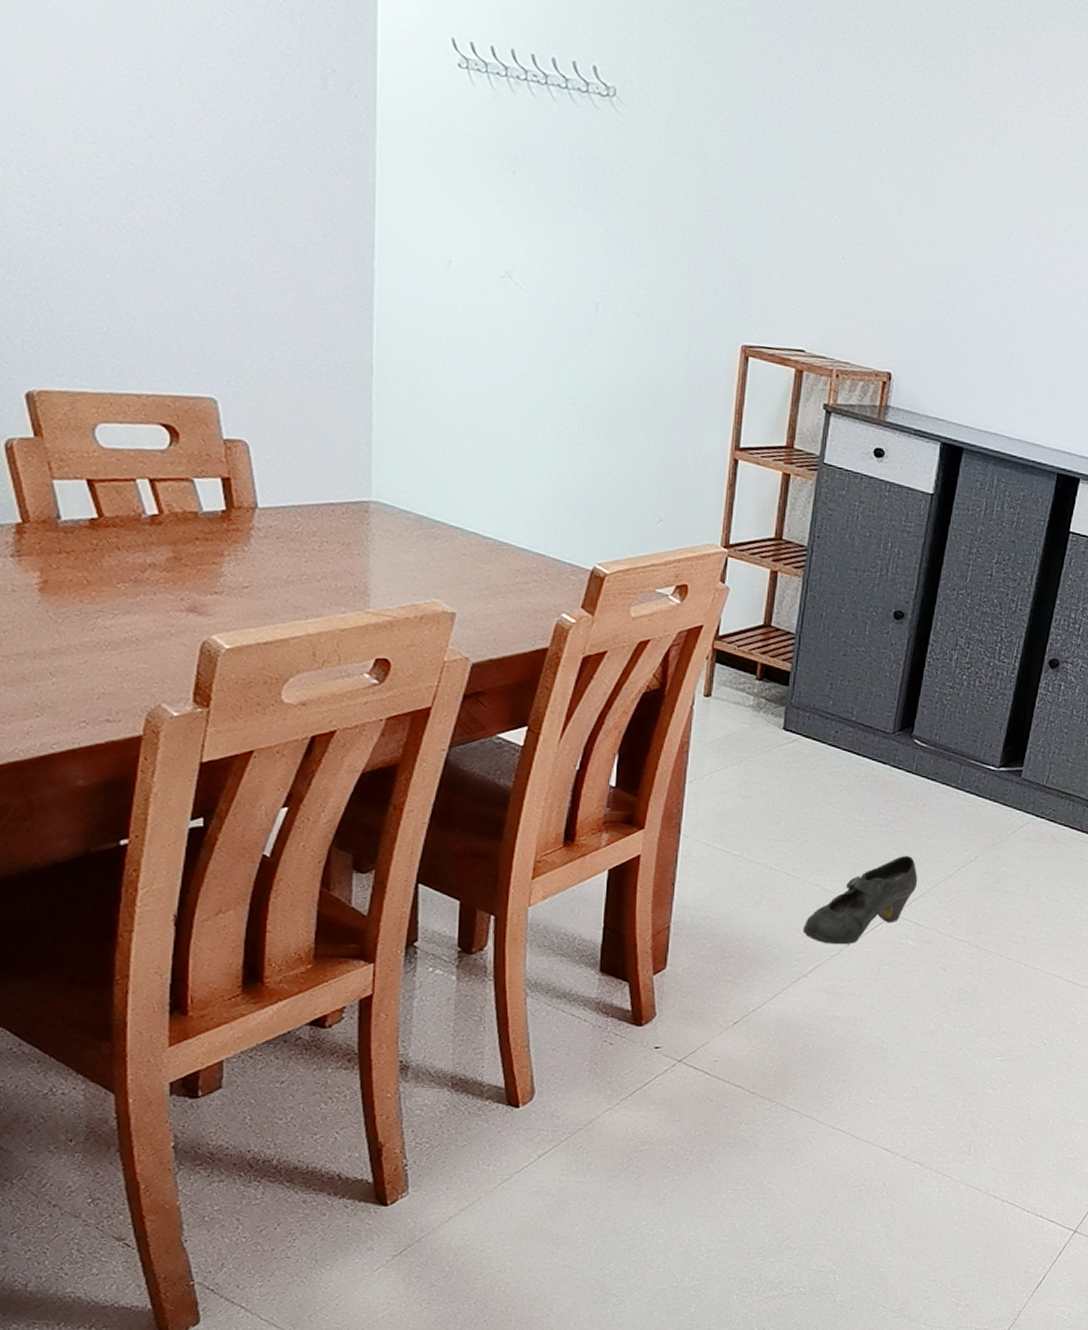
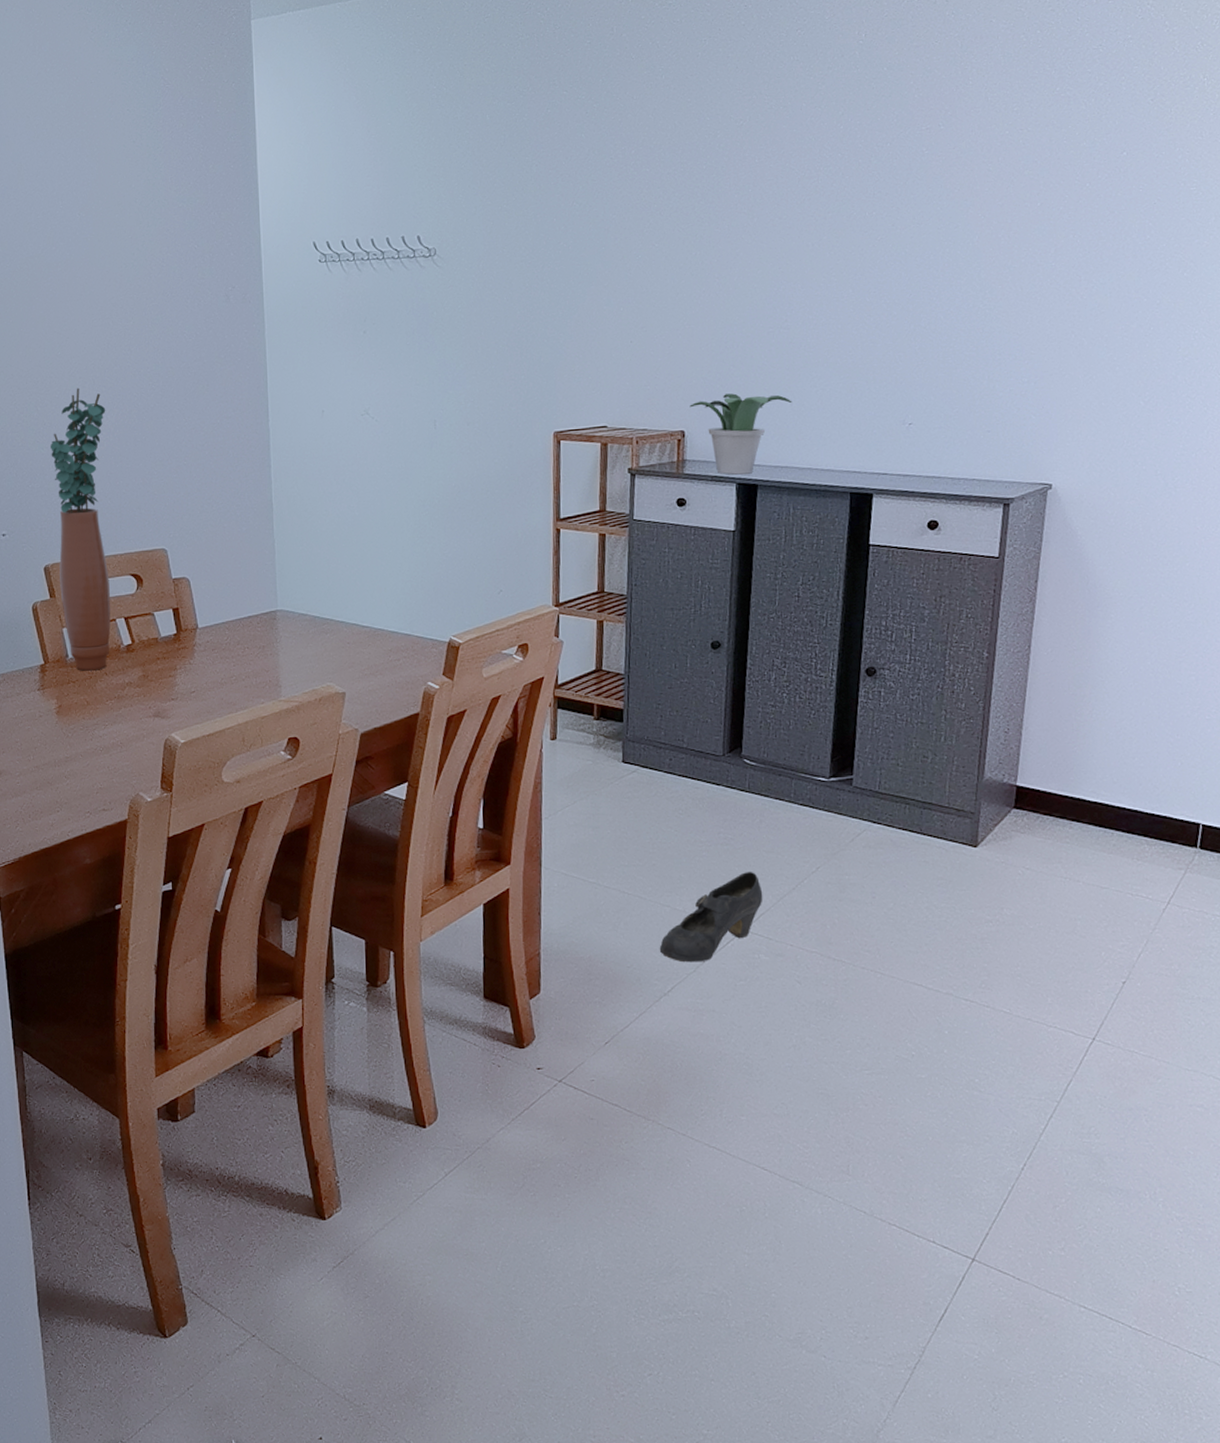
vase: none [42,156,132,542] -> present [51,387,111,671]
potted plant: none [900,340,1011,435] -> present [689,393,792,475]

